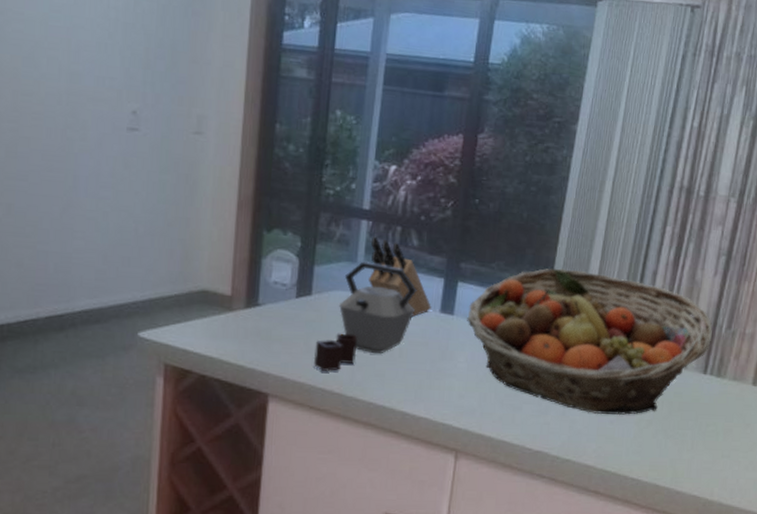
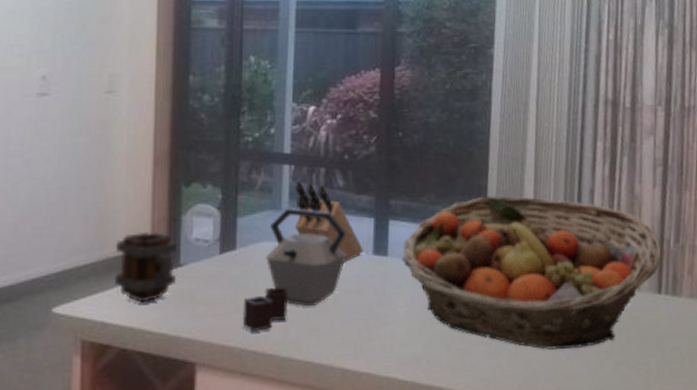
mug: none [197,270,257,336] -> present [115,231,178,303]

